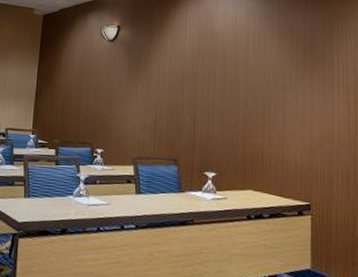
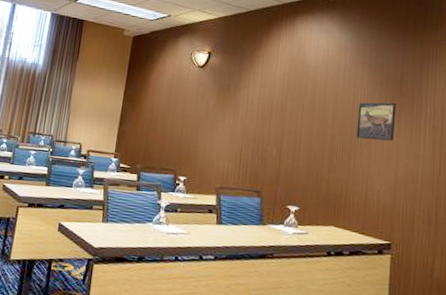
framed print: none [269,64,308,103] -> present [356,102,397,141]

